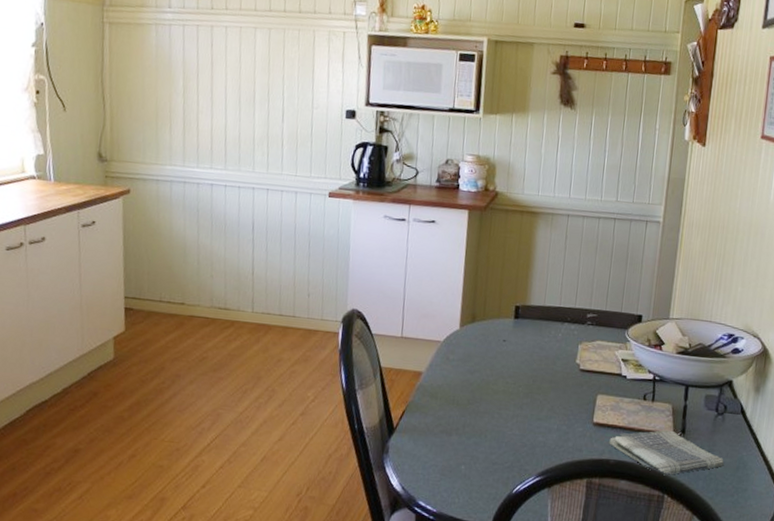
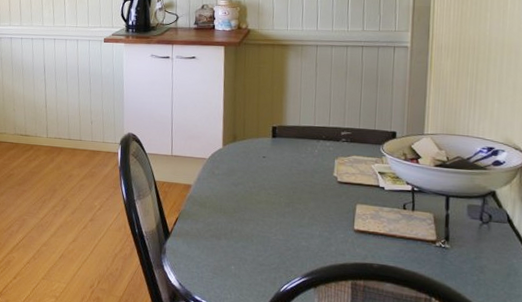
dish towel: present [609,429,724,476] -> none [371,237,493,280]

